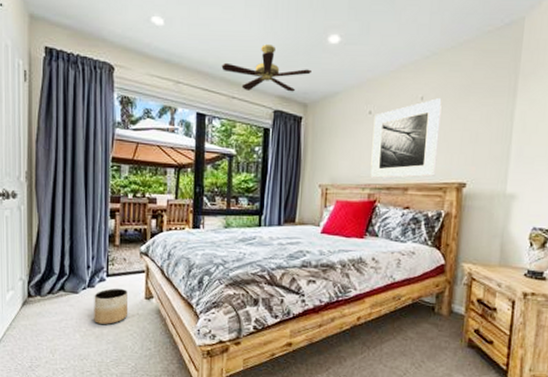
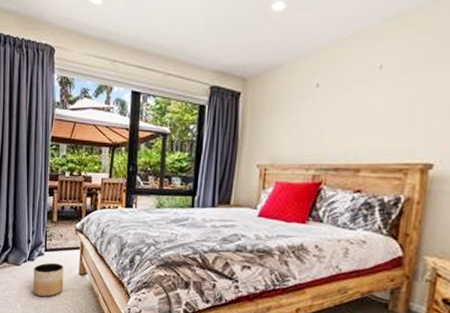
ceiling fan: present [221,44,313,92] -> none [157,17,253,66]
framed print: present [370,98,442,179] -> none [315,66,406,159]

